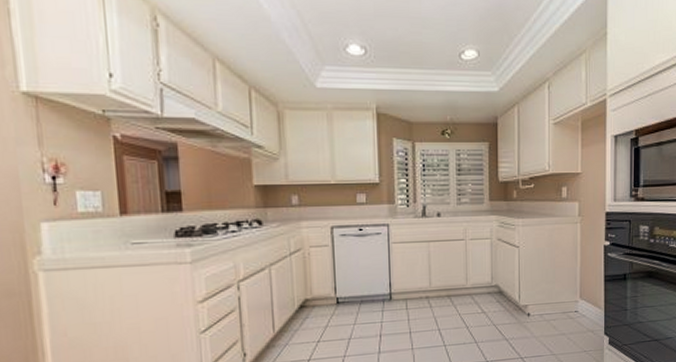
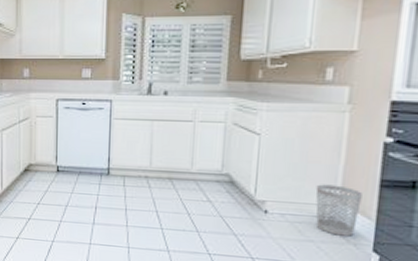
wastebasket: none [563,284,594,326] -> present [315,184,362,237]

